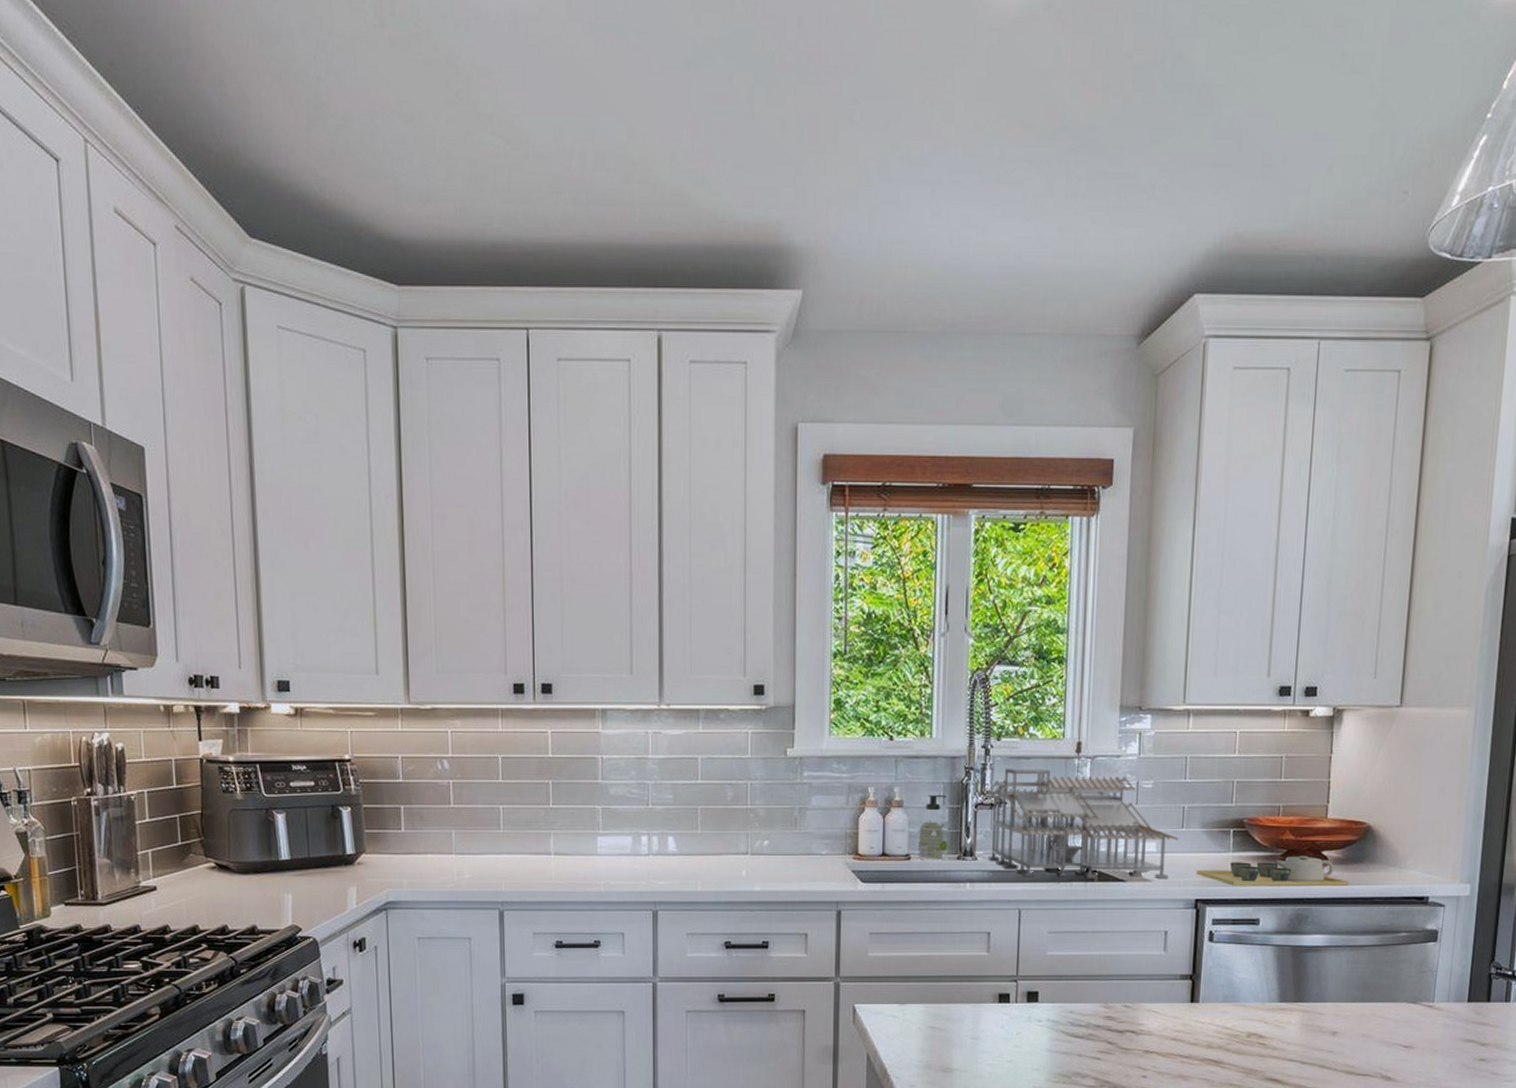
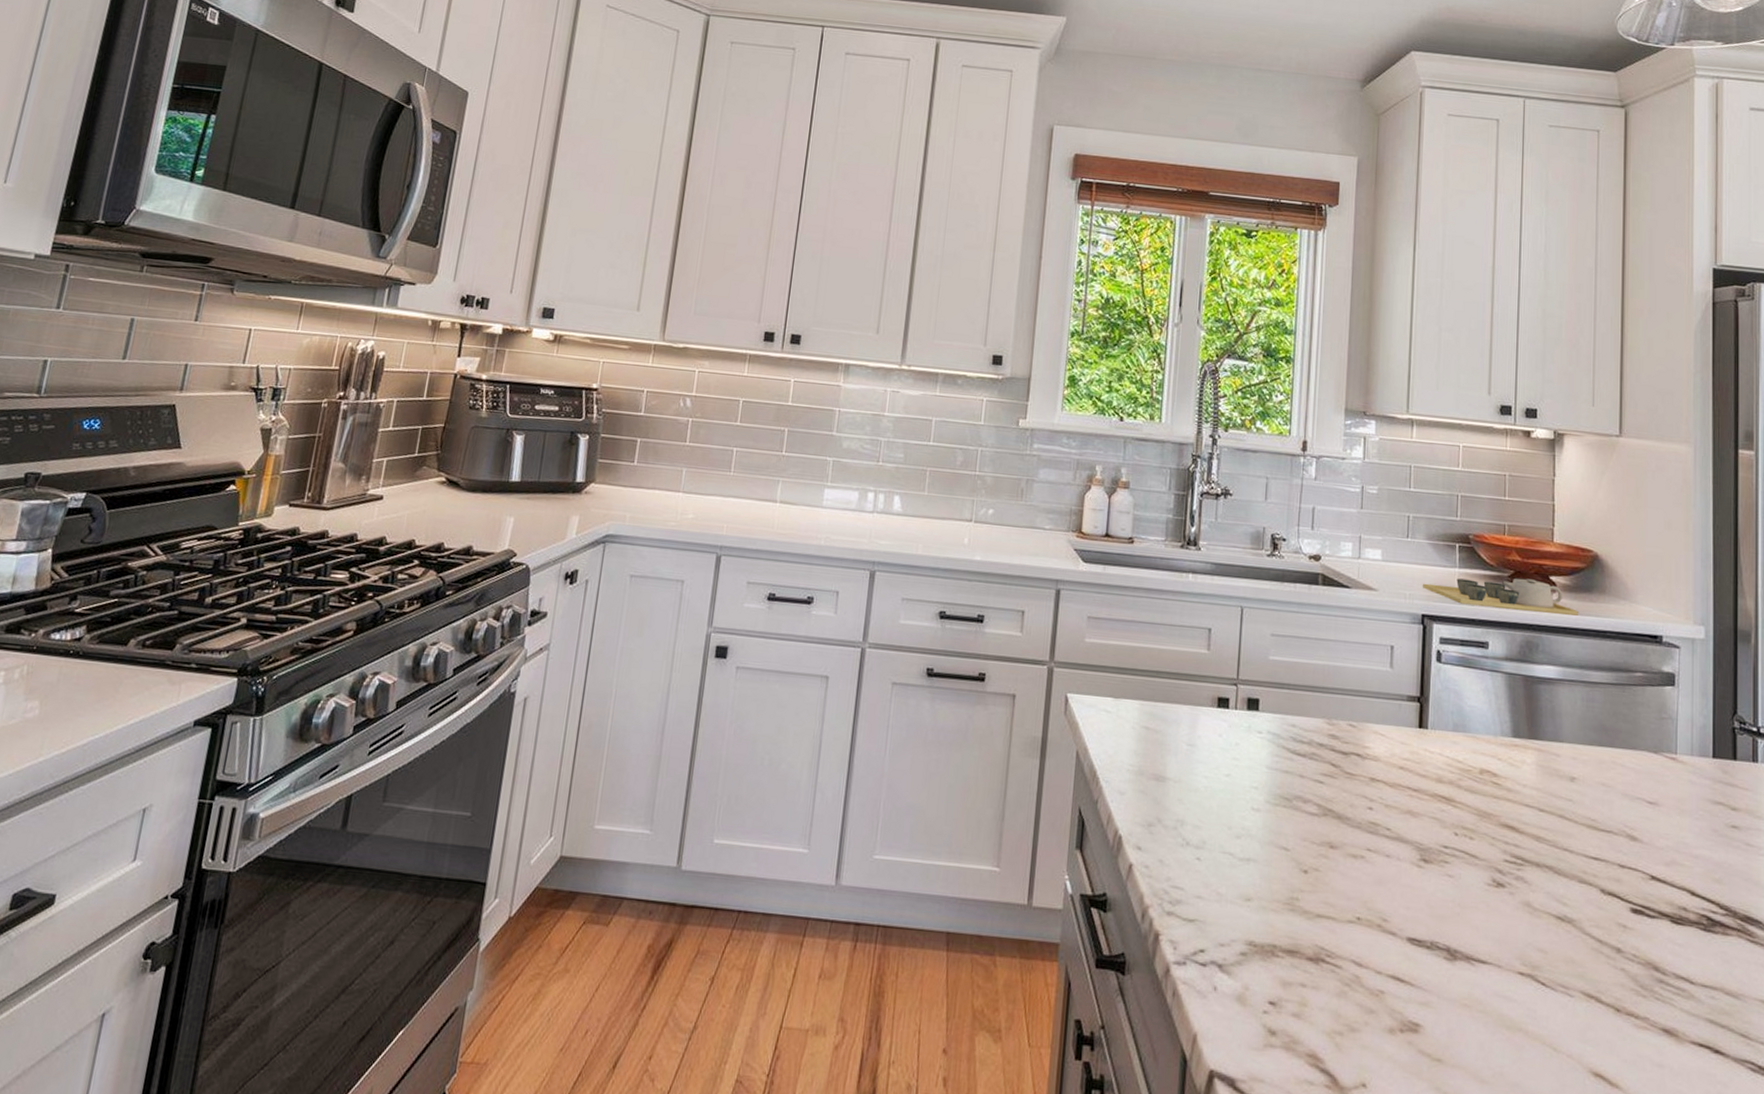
soap dispenser: present [917,794,948,859] -> none [1141,478,1173,546]
dish rack: present [984,768,1179,880] -> none [1210,460,1404,590]

